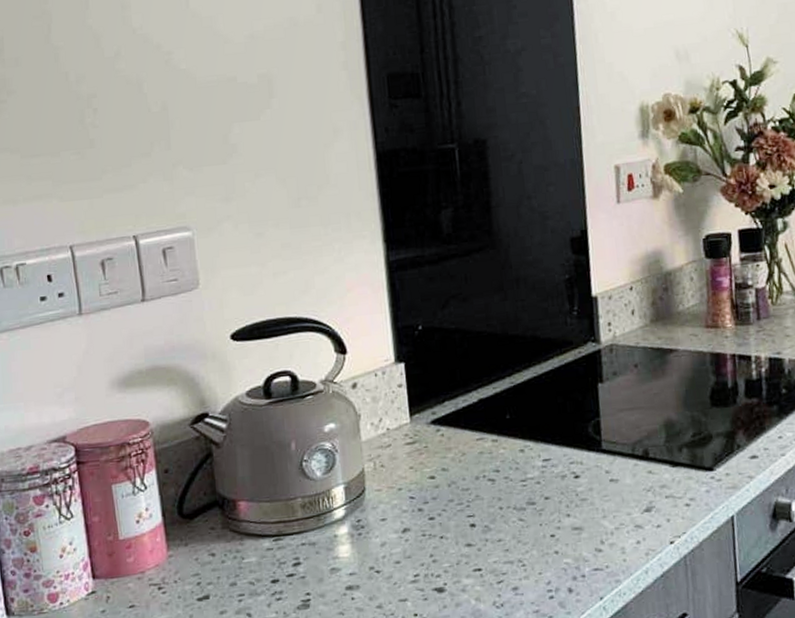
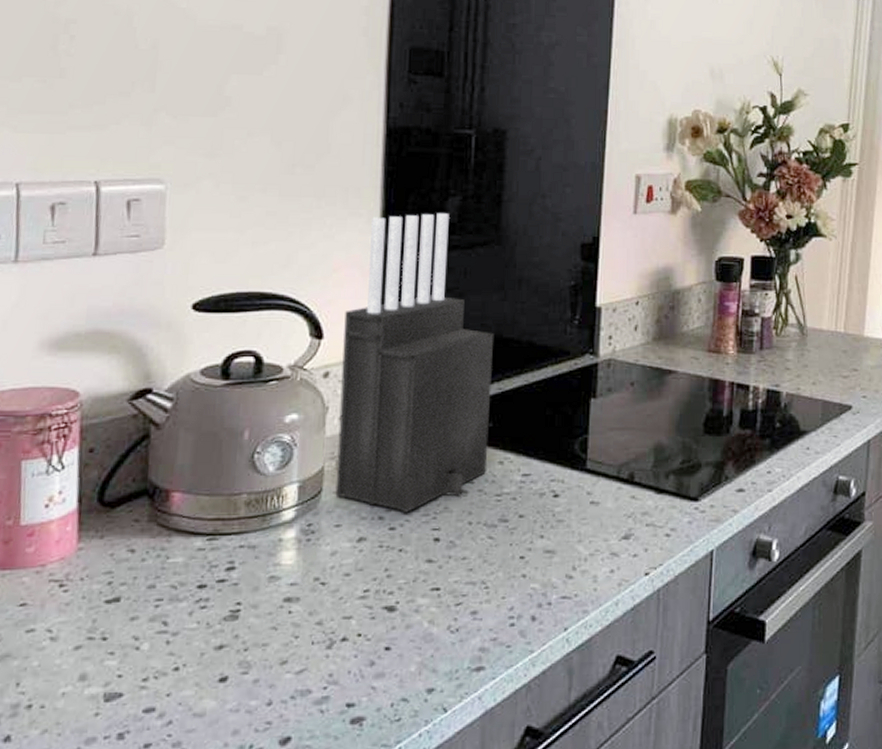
knife block: none [363,225,509,504] -> present [335,213,495,513]

